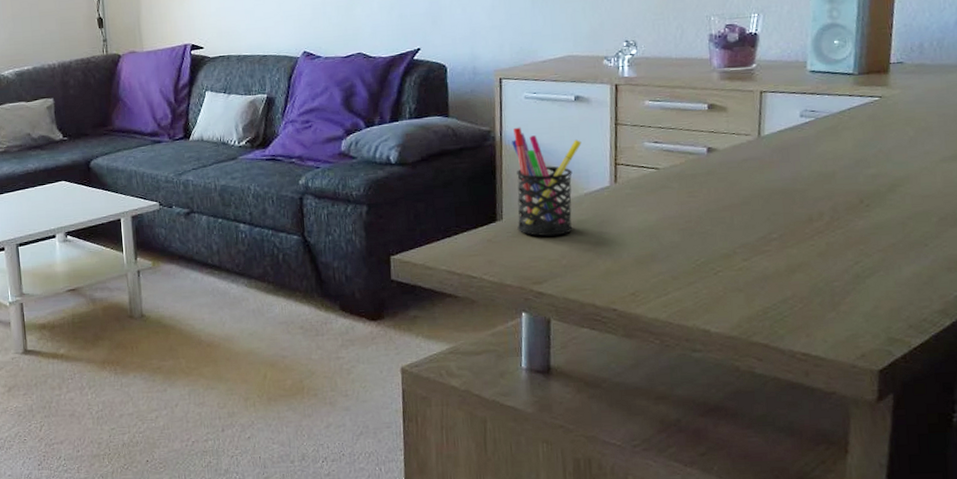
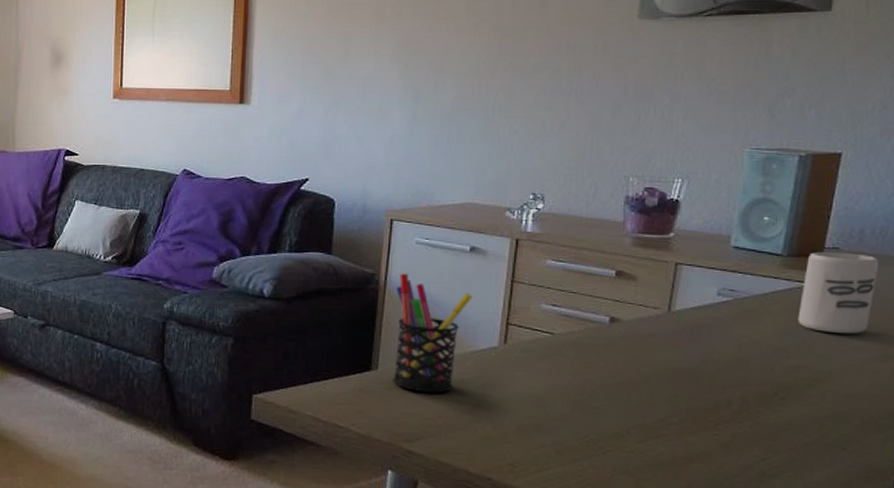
cup: none [873,65,940,141] -> present [797,251,879,334]

